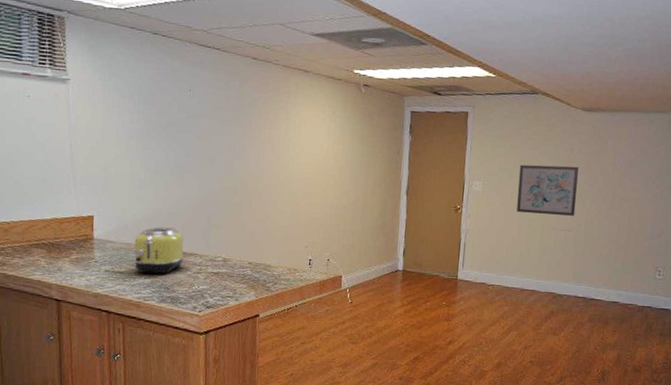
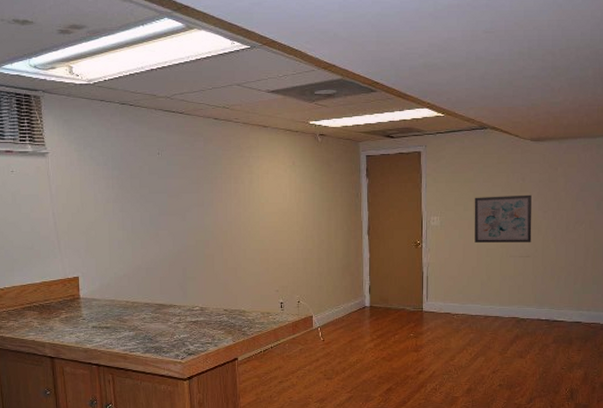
toaster: present [134,227,185,274] -> none [117,282,165,327]

